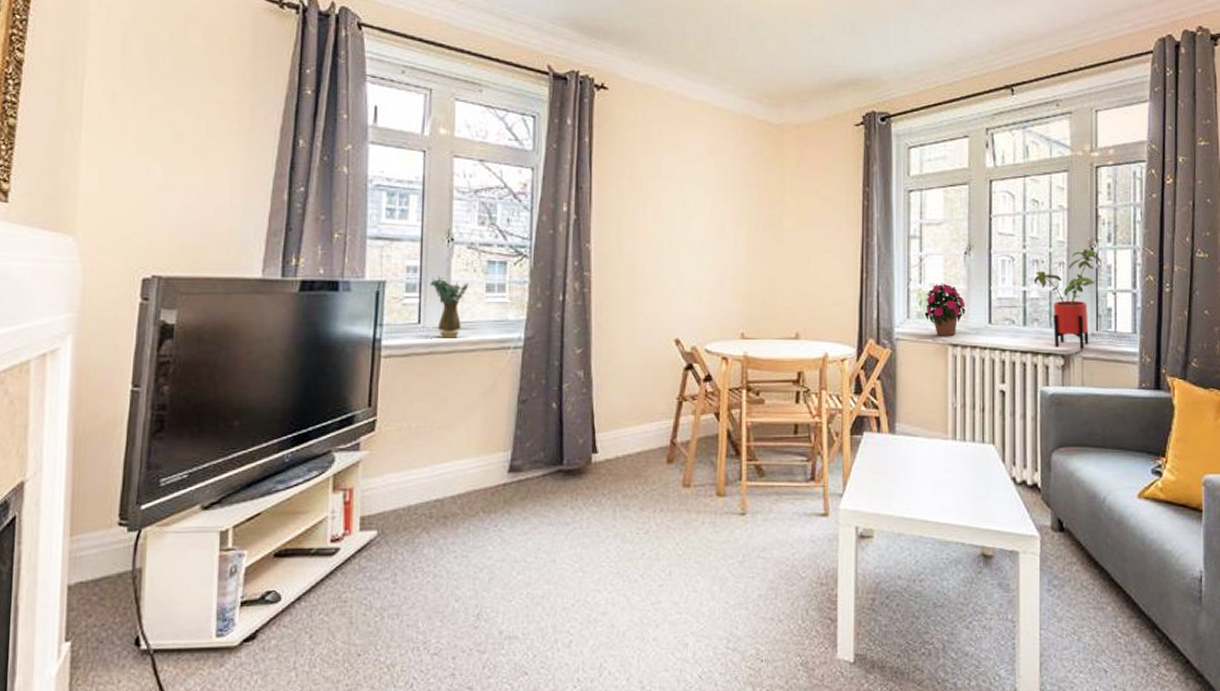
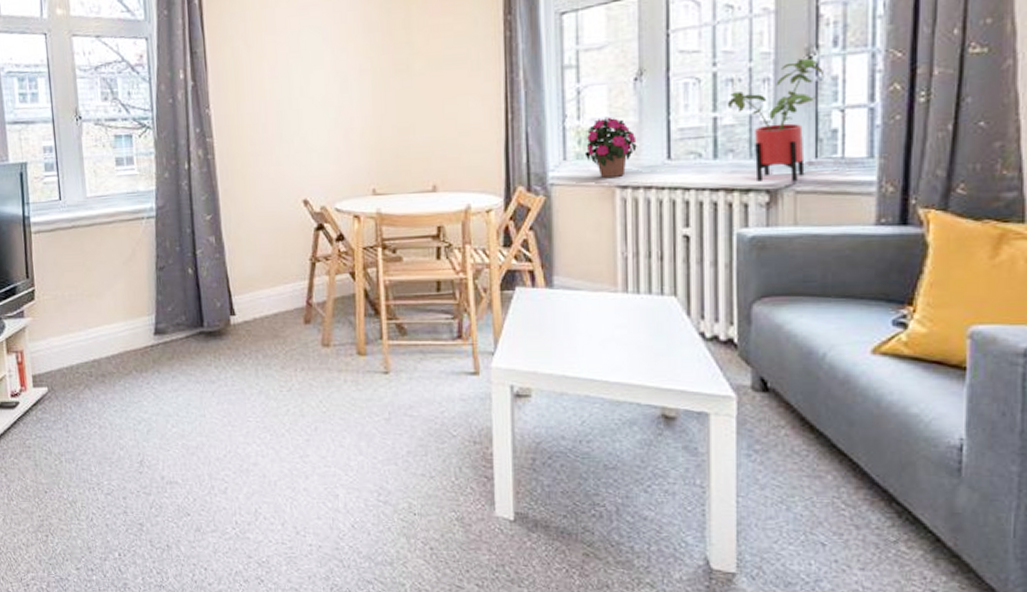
vase: present [430,276,469,340] -> none [65,154,100,214]

